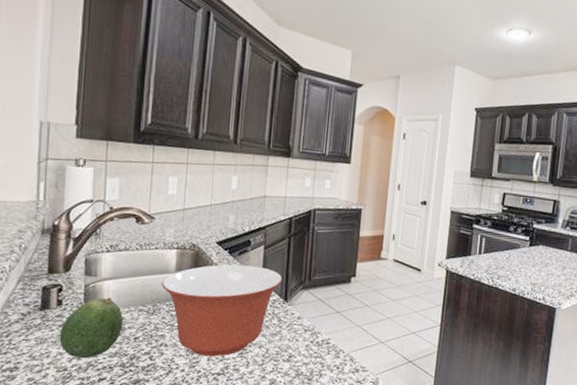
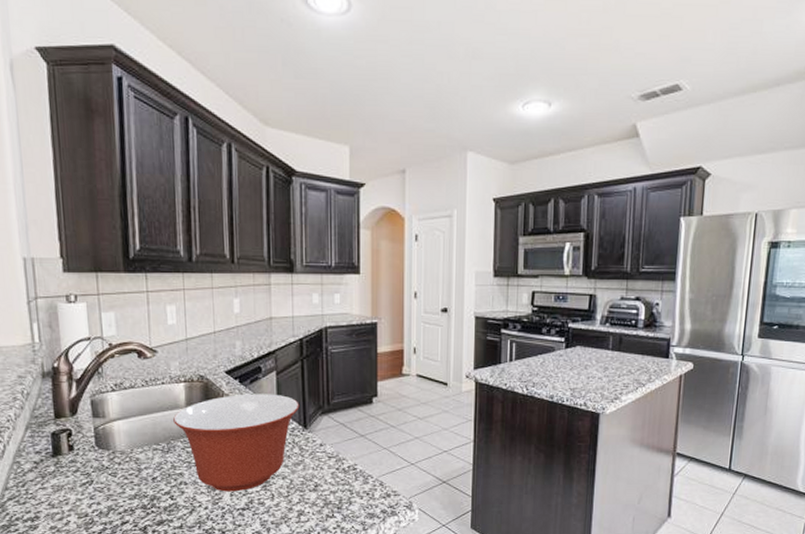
fruit: present [59,297,124,359] -> none [75,438,139,503]

